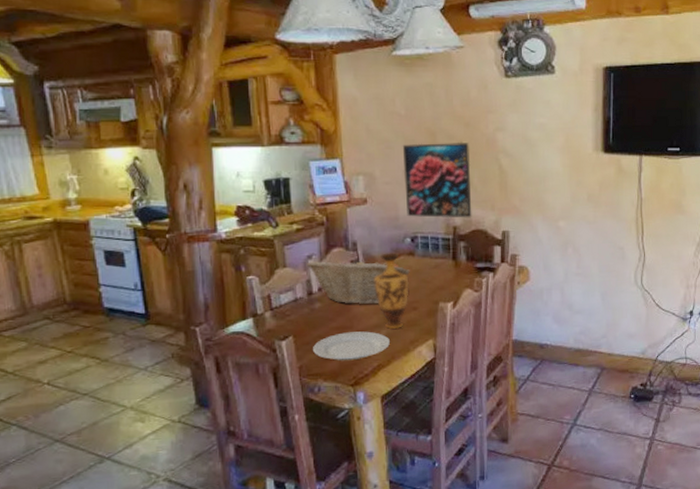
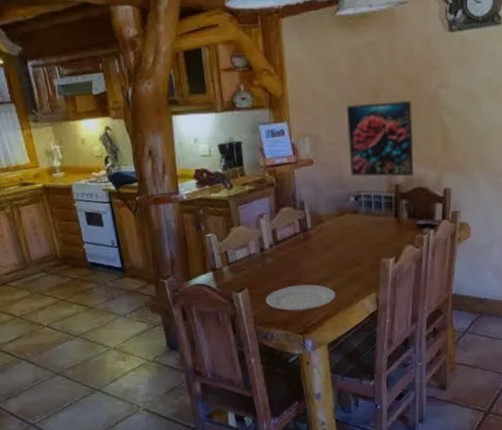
fruit basket: present [306,257,410,304] -> none [258,216,354,260]
vase: present [374,252,409,329] -> none [320,211,353,283]

